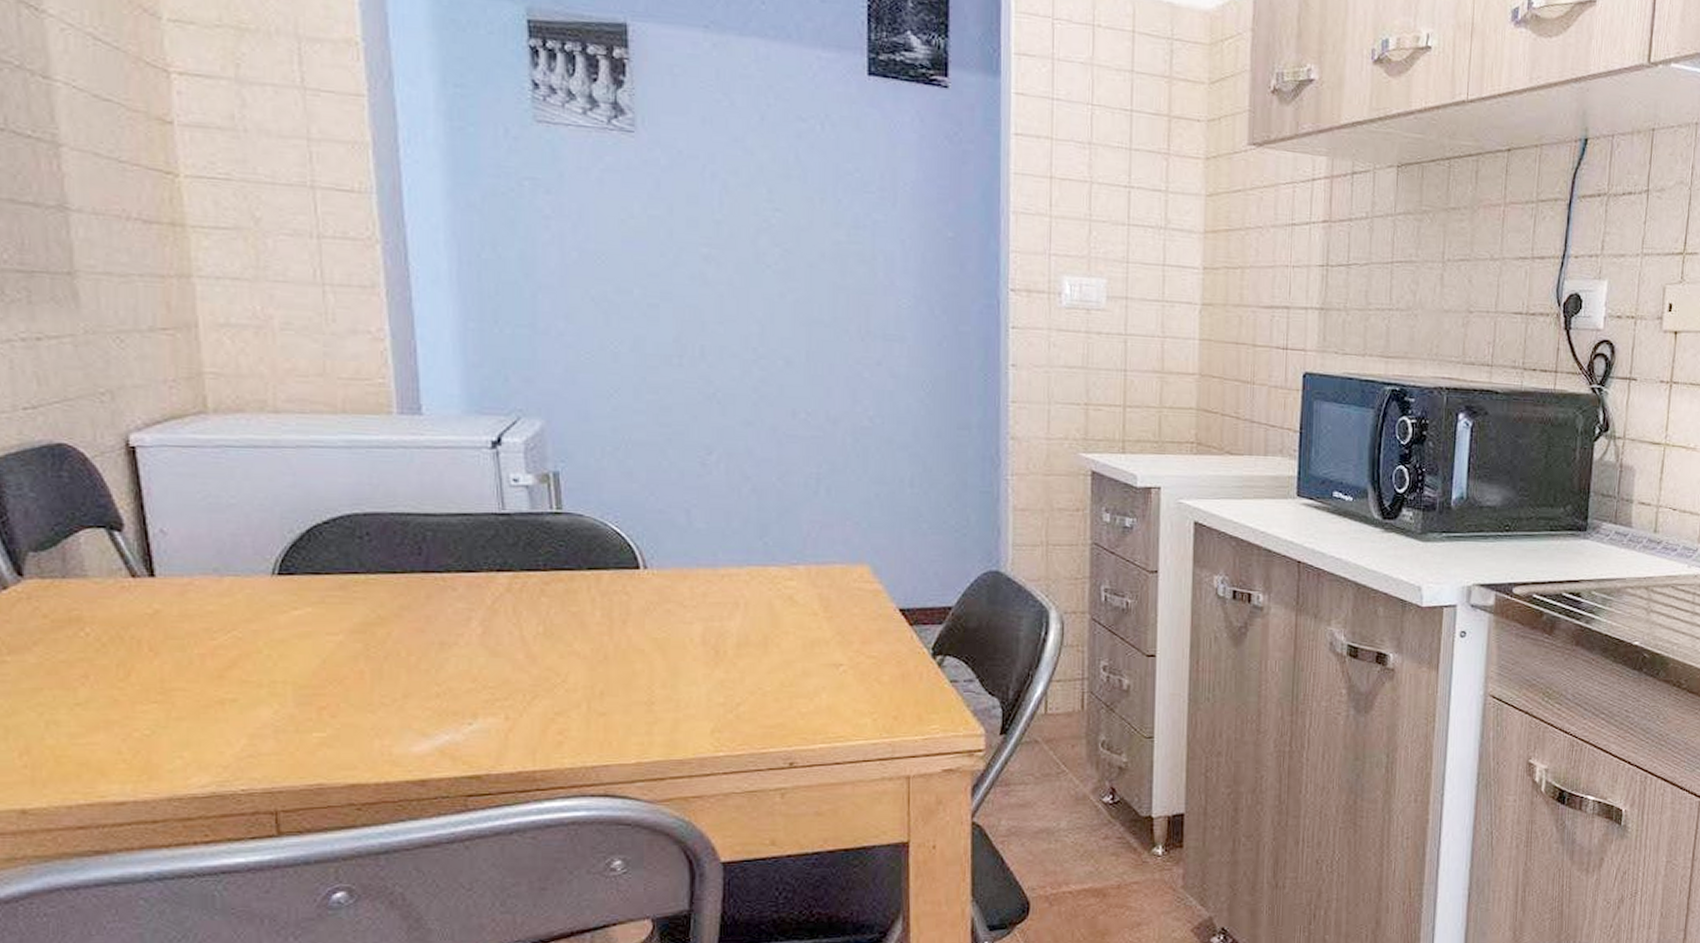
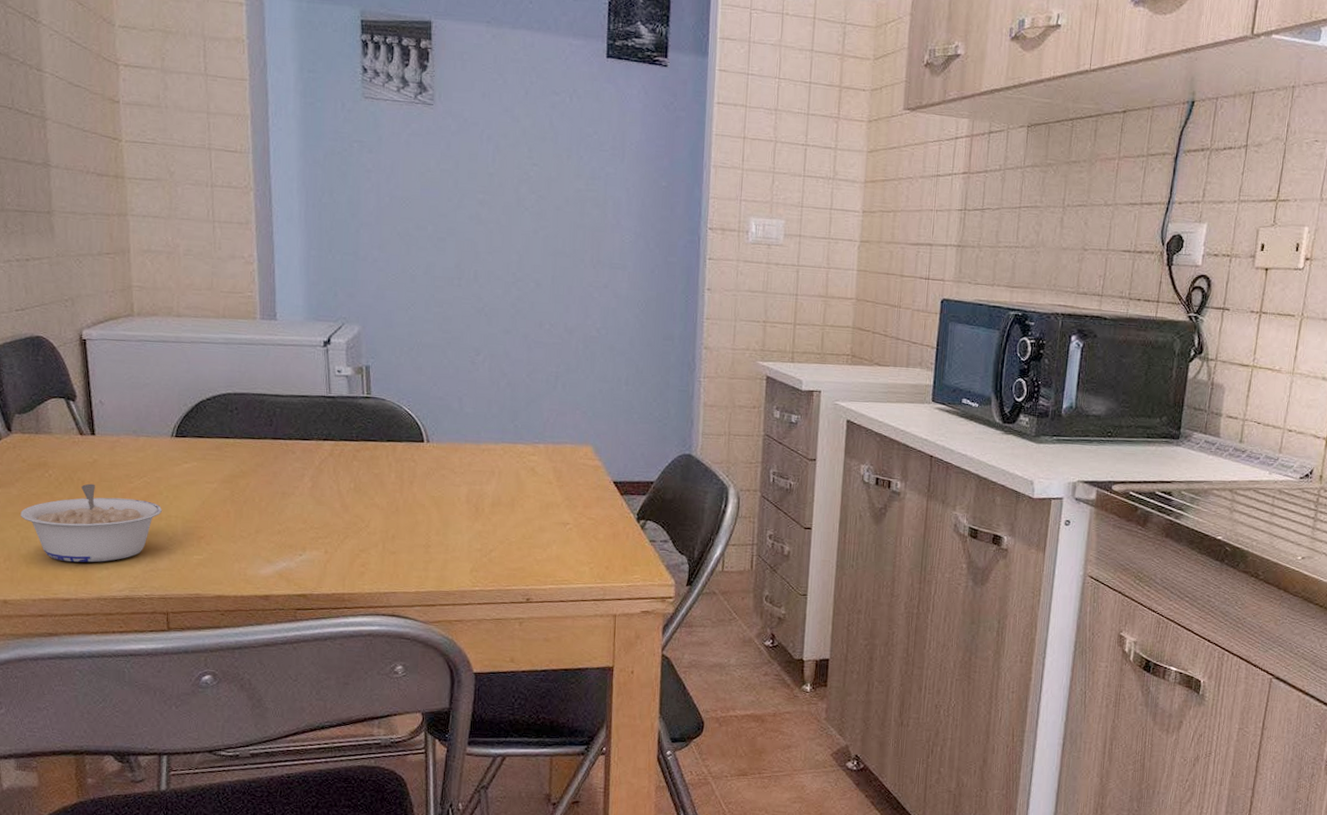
legume: none [42,643,263,751] -> present [20,483,163,563]

